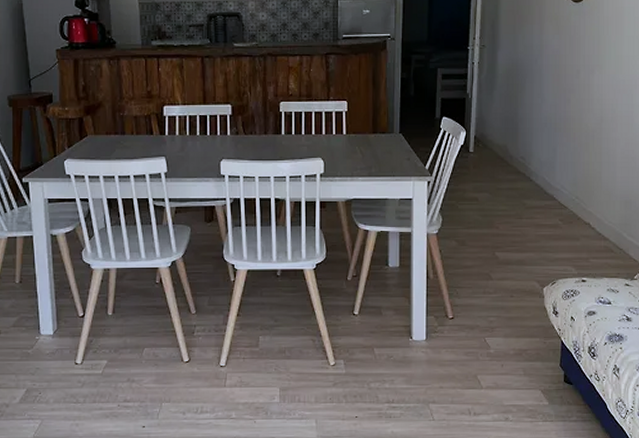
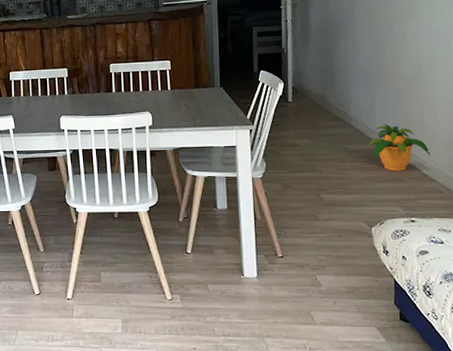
potted plant: none [544,179,606,229] -> present [366,123,431,171]

